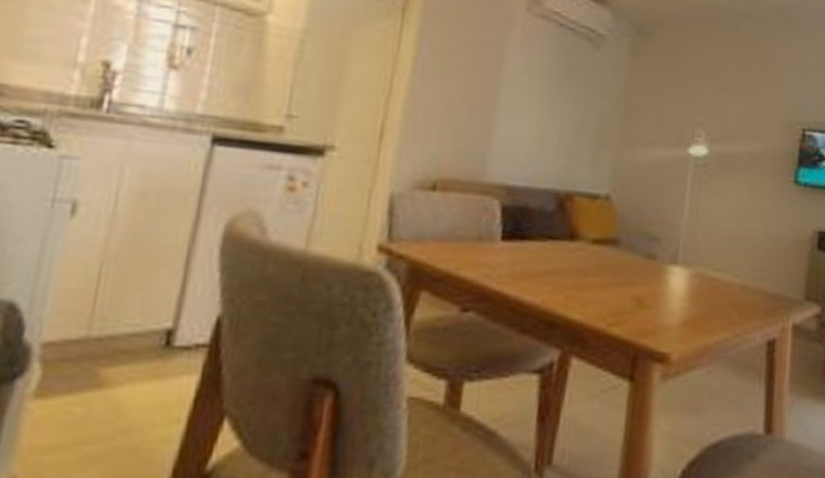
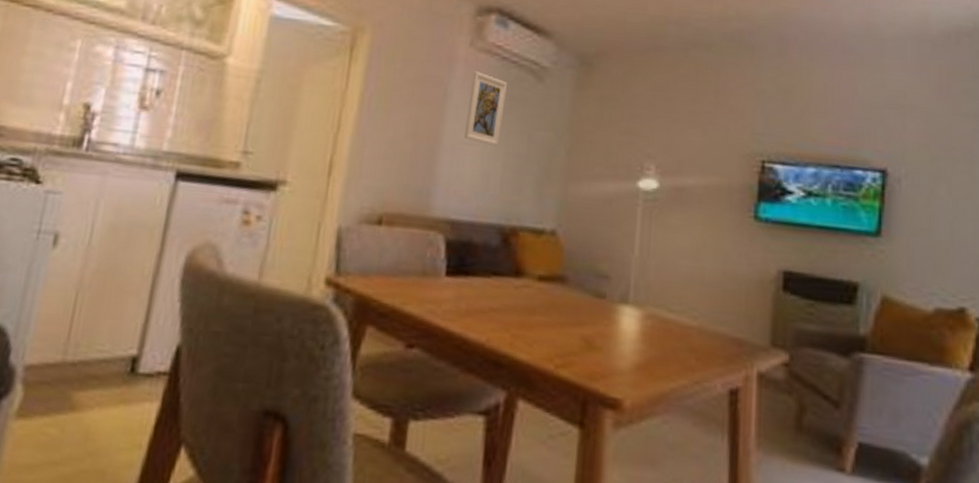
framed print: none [520,37,564,112] -> present [463,71,507,146]

